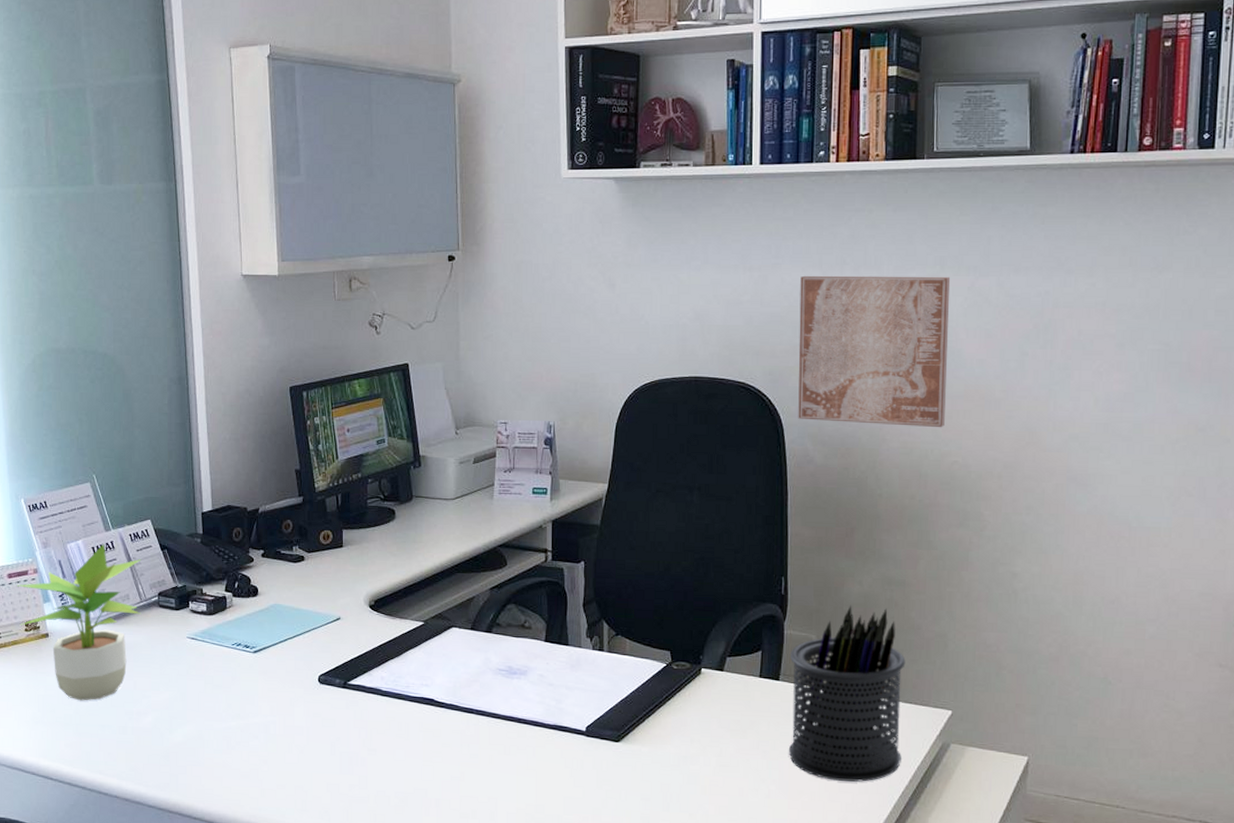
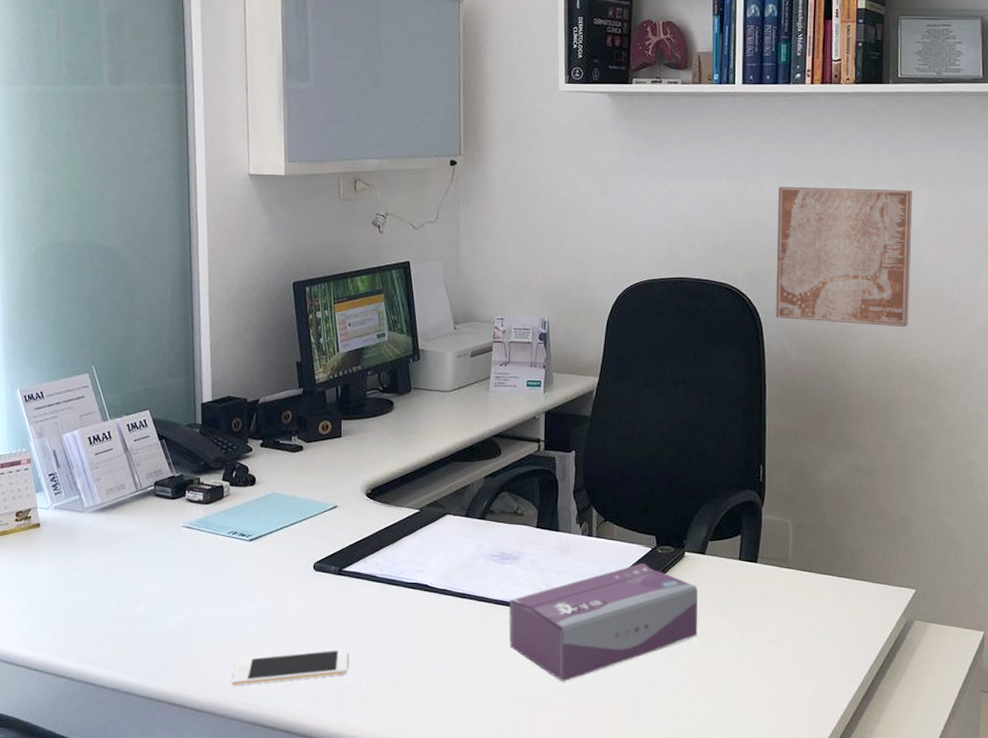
potted plant: present [17,543,141,701] -> none [9,433,139,591]
cell phone: none [240,762,355,798] -> present [232,648,348,685]
tissue box: none [518,679,716,801] -> present [509,563,698,682]
pen holder: present [788,605,906,782] -> none [765,491,873,658]

